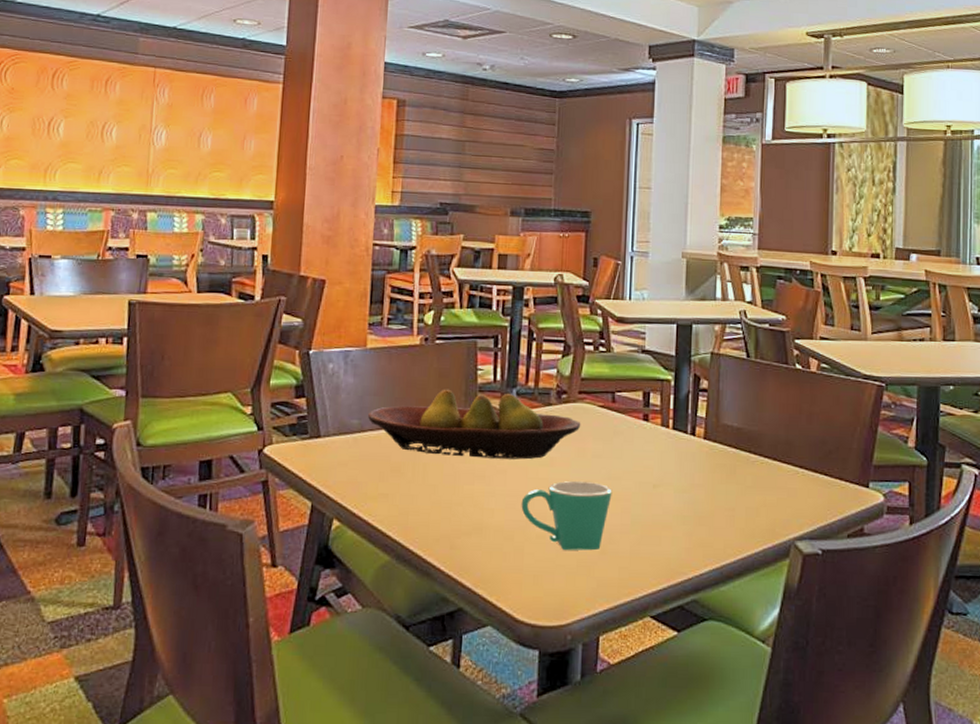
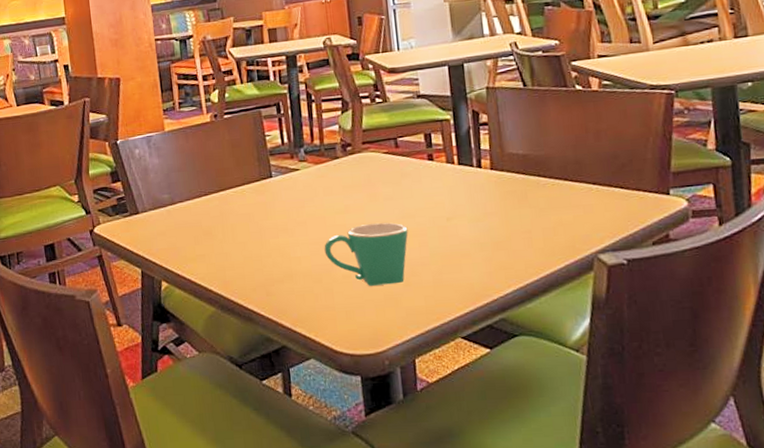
fruit bowl: present [368,389,581,460] -> none [176,152,369,216]

